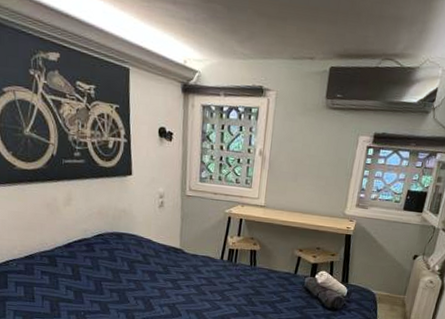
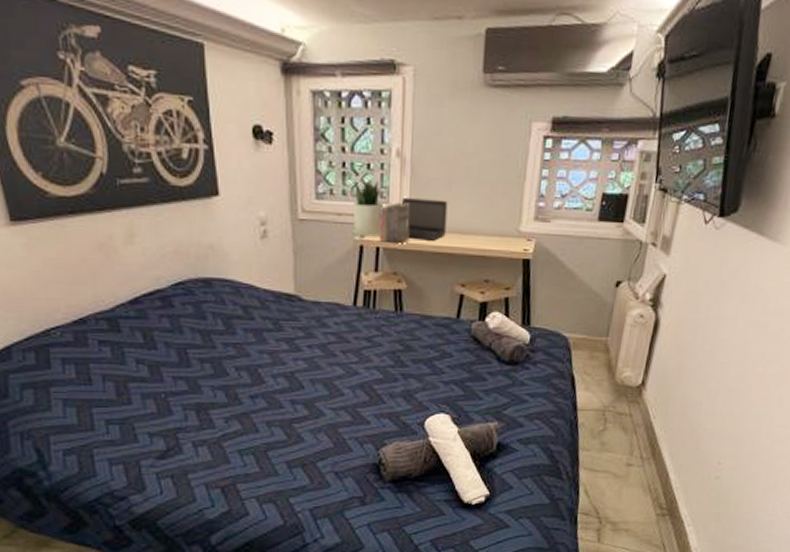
planter: none [222,170,248,212] -> present [350,179,384,237]
books: none [243,187,267,218] -> present [379,202,410,244]
laptop: none [261,185,294,217] -> present [402,198,448,241]

